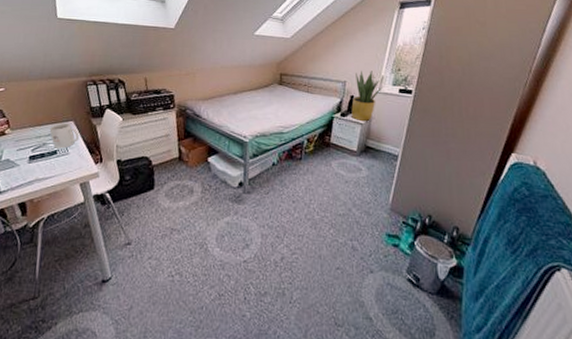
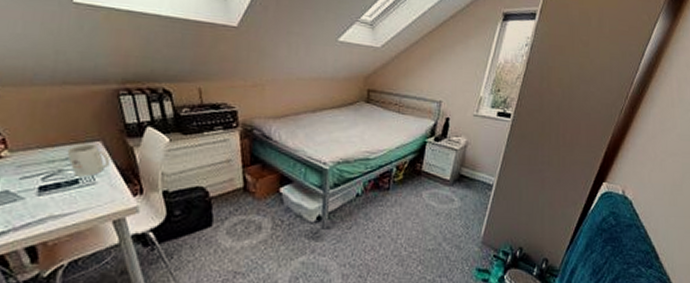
planter: present [351,70,382,121] -> none [446,89,480,147]

